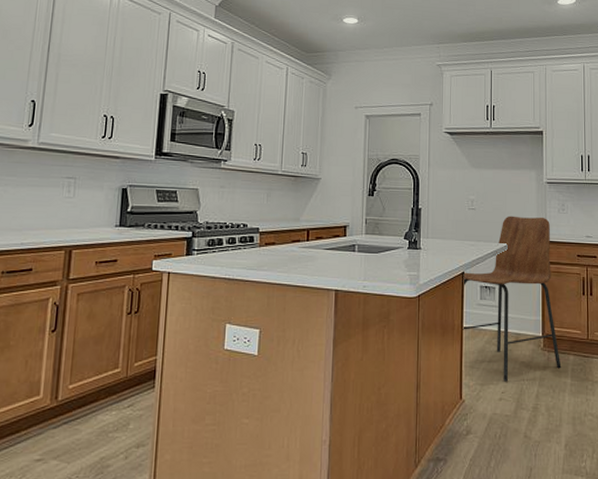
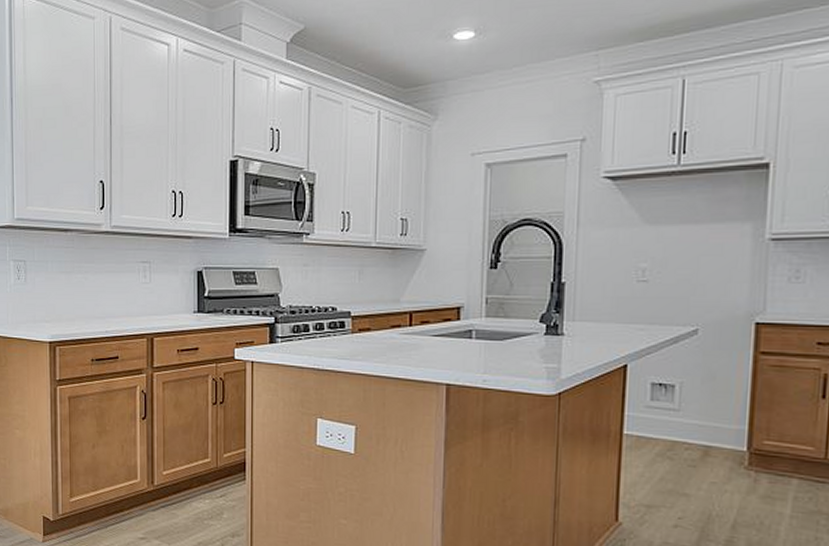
chair: present [462,216,562,382] -> none [622,288,777,506]

